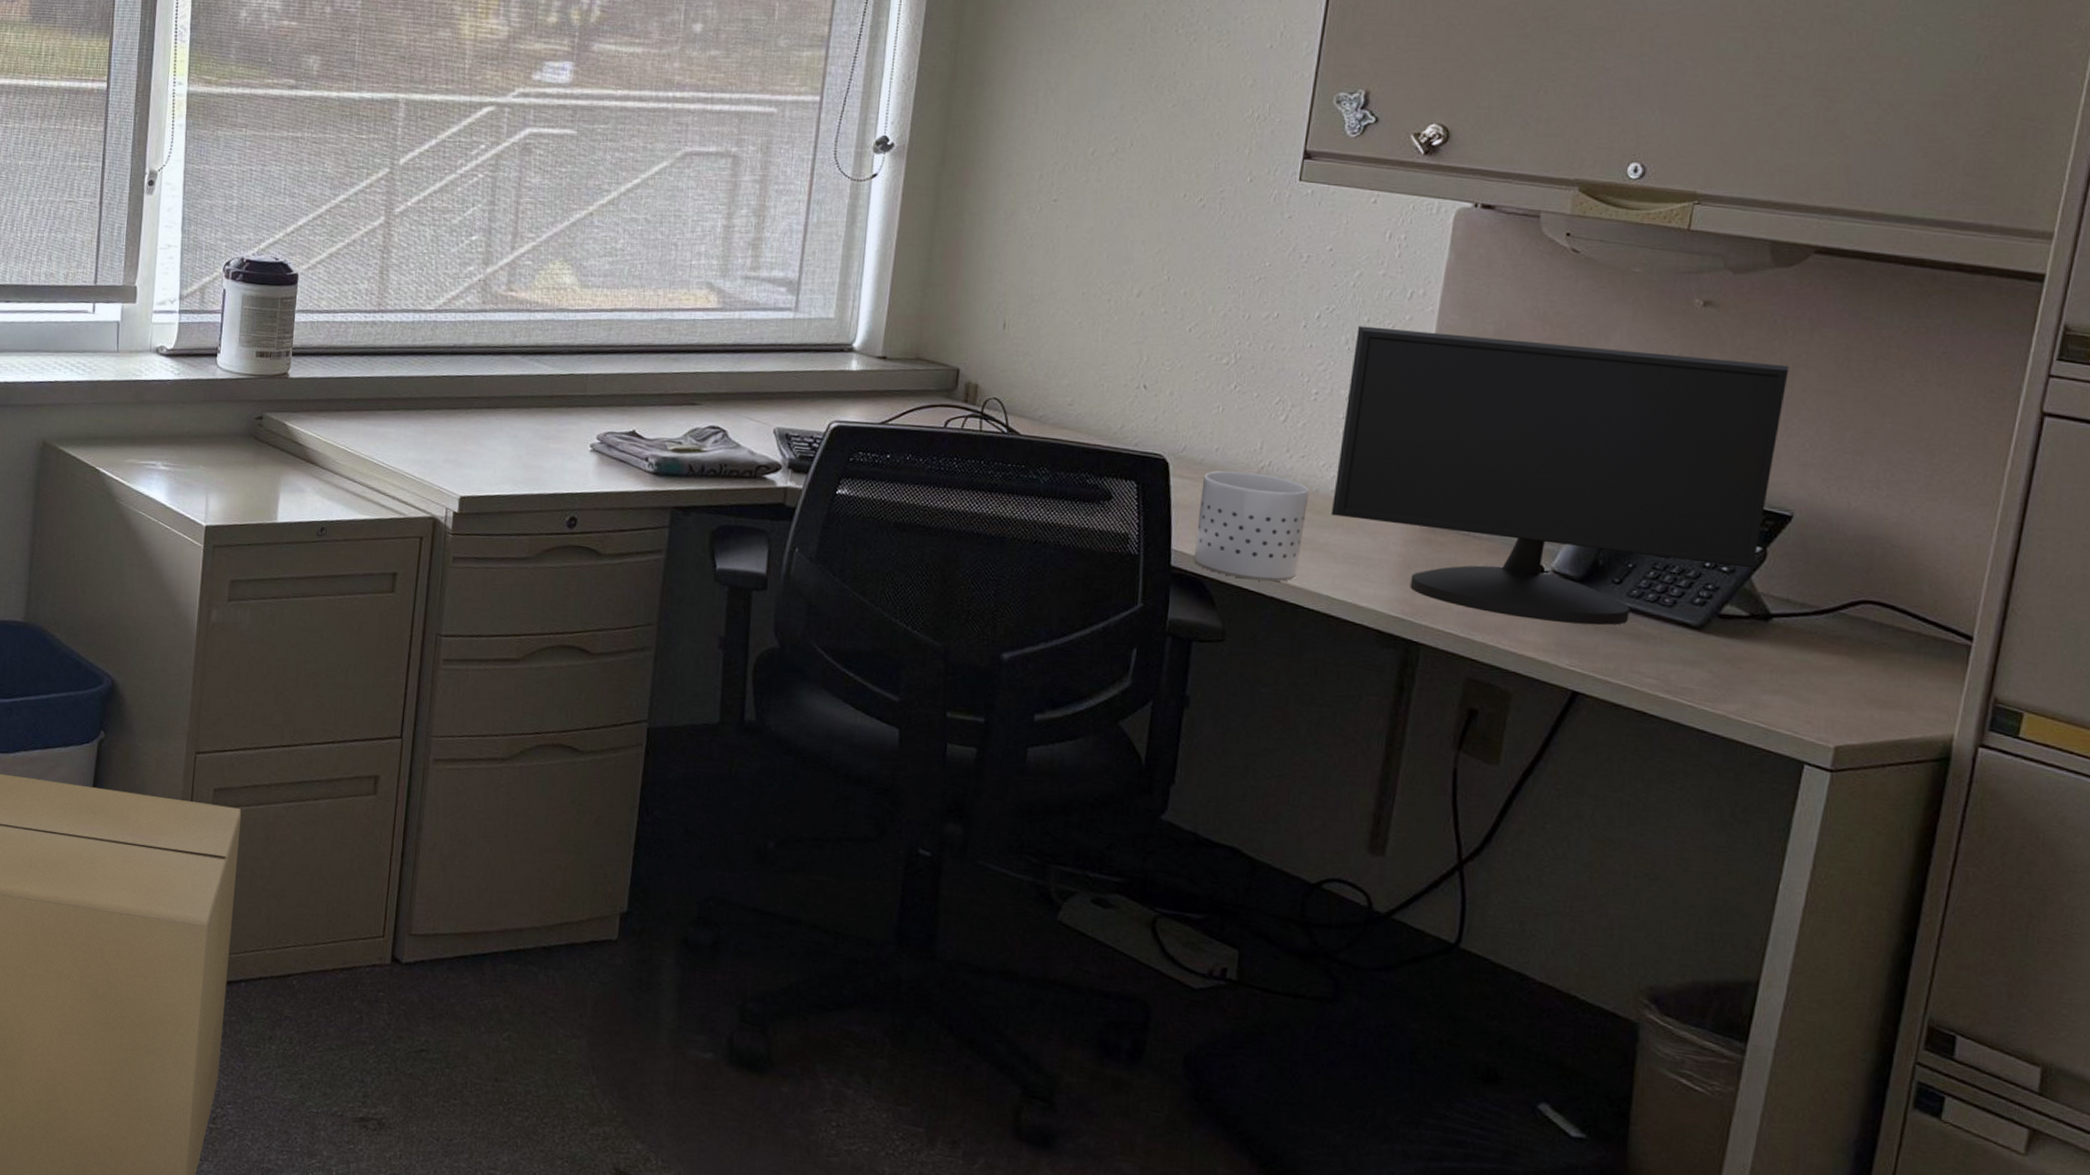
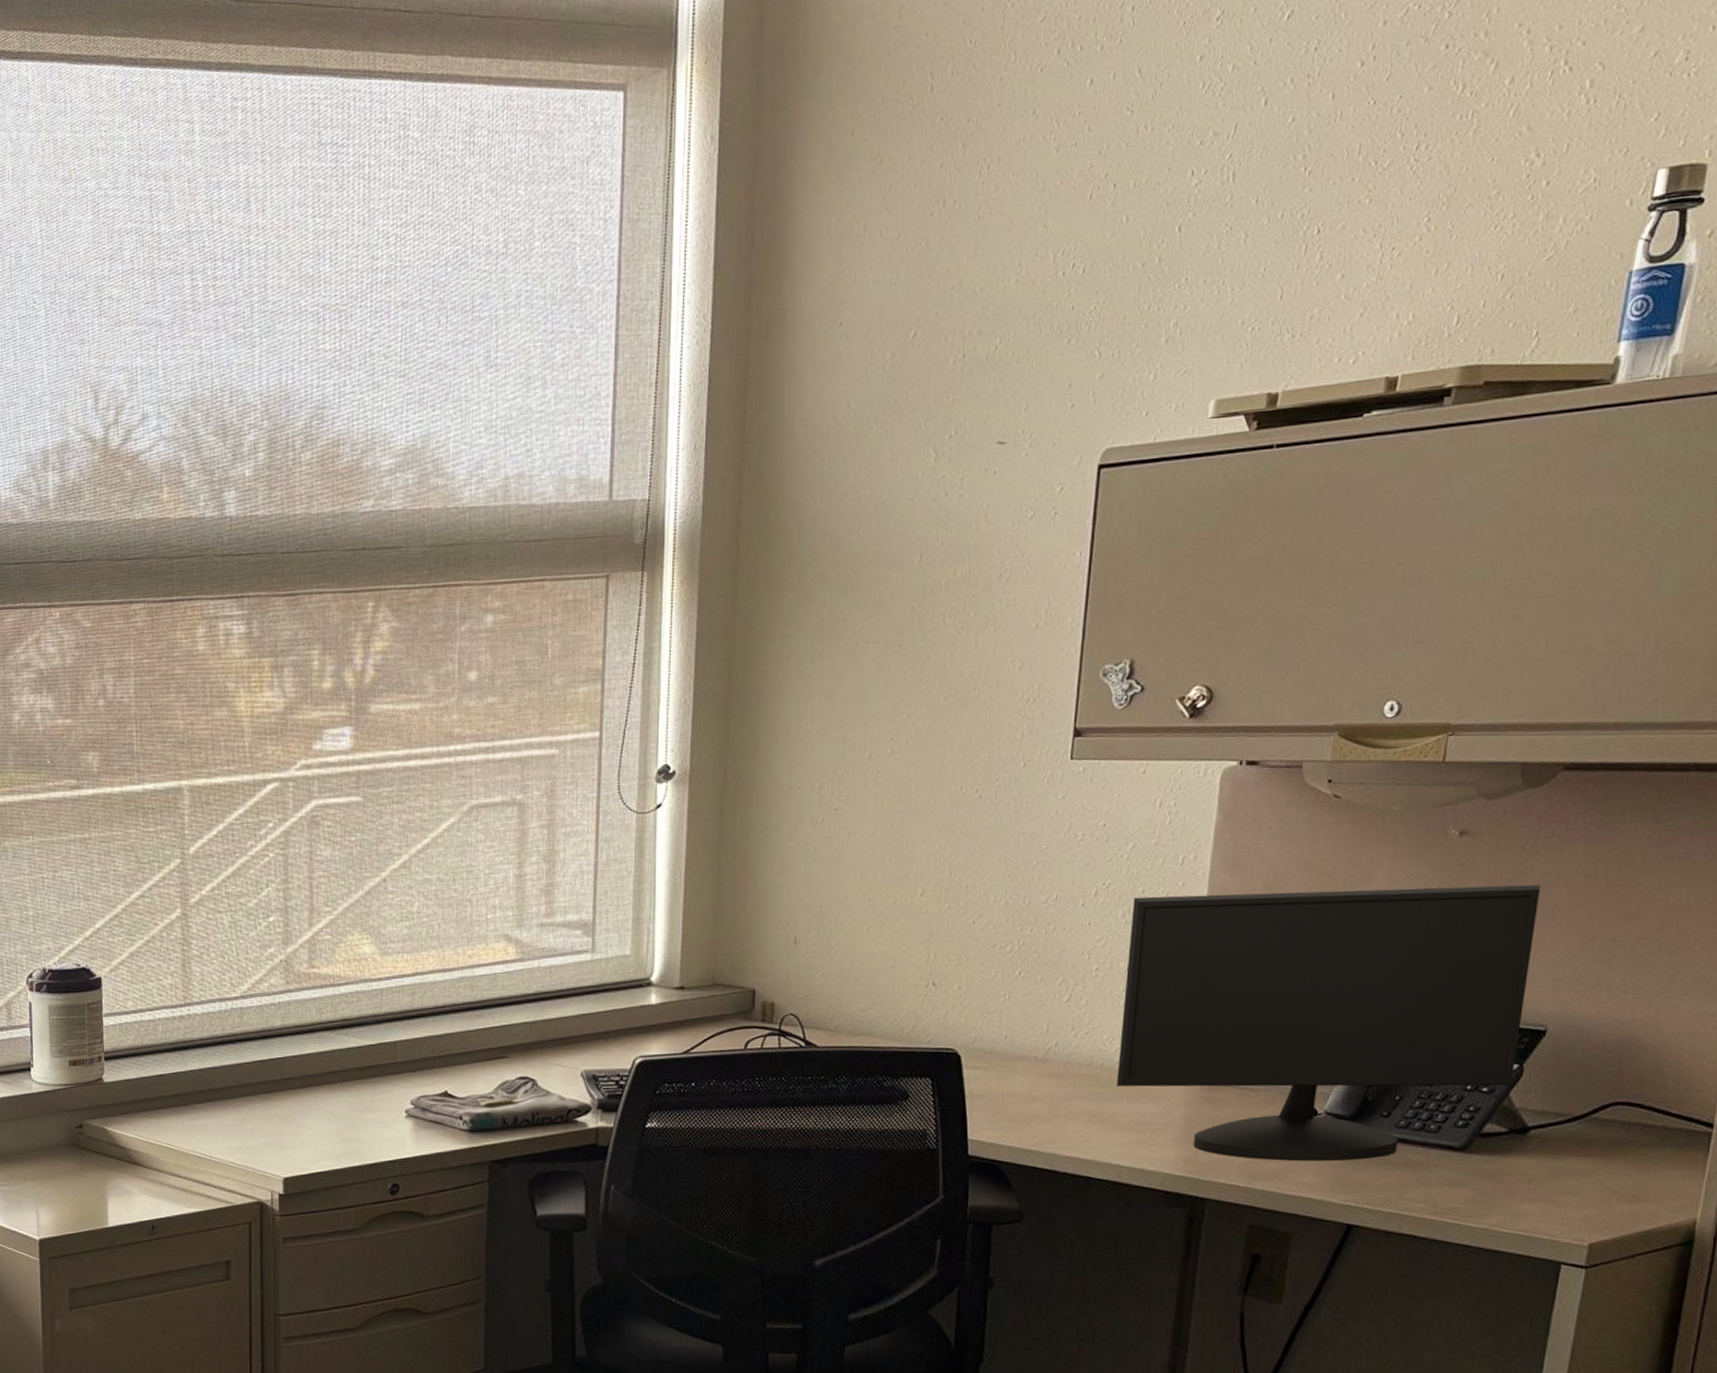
mug: present [1193,470,1310,582] -> none [989,1055,1095,1159]

